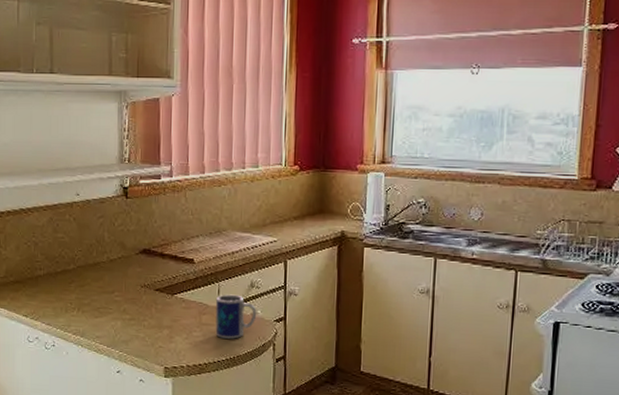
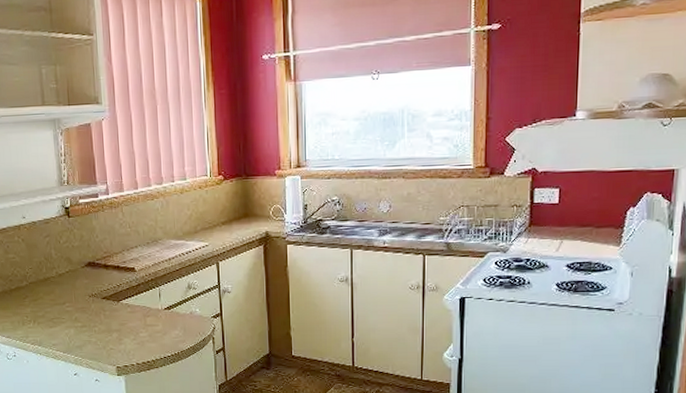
mug: present [215,294,257,339] -> none [158,296,196,337]

